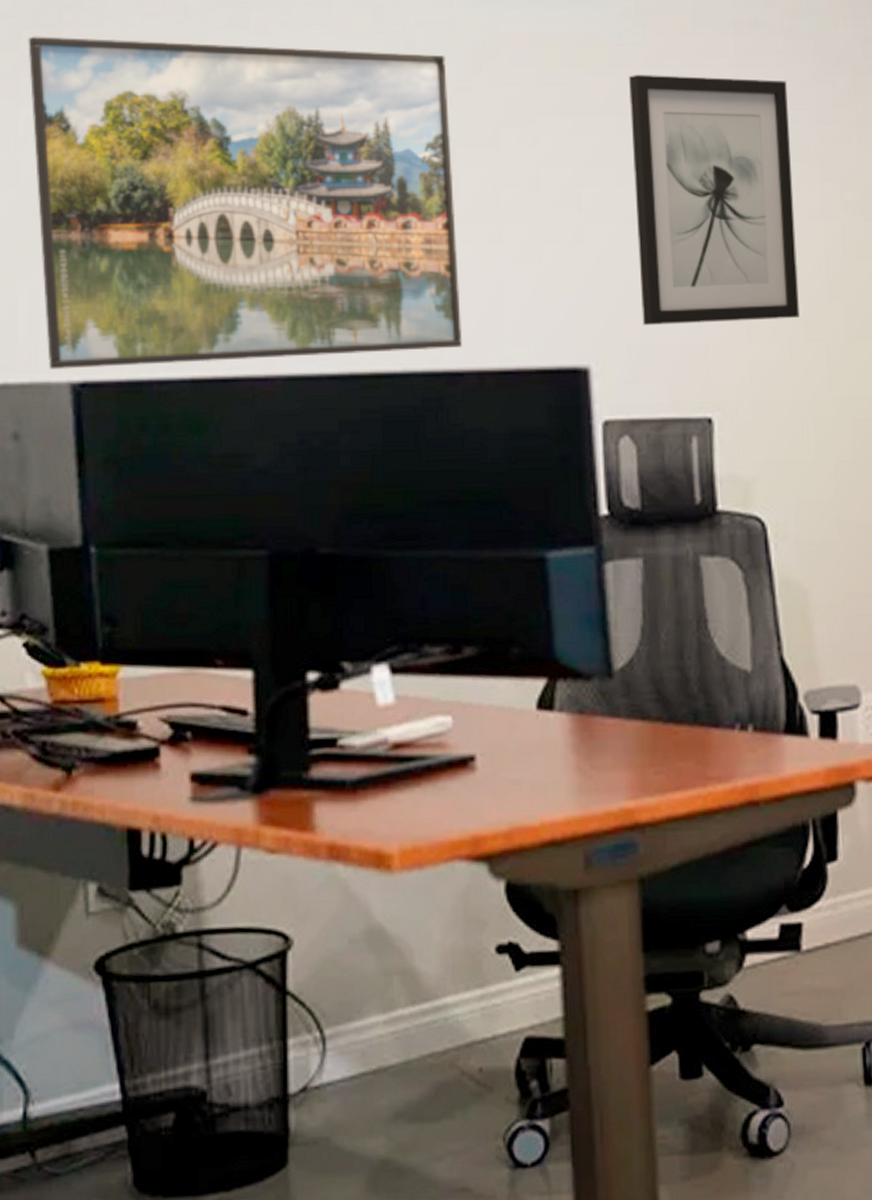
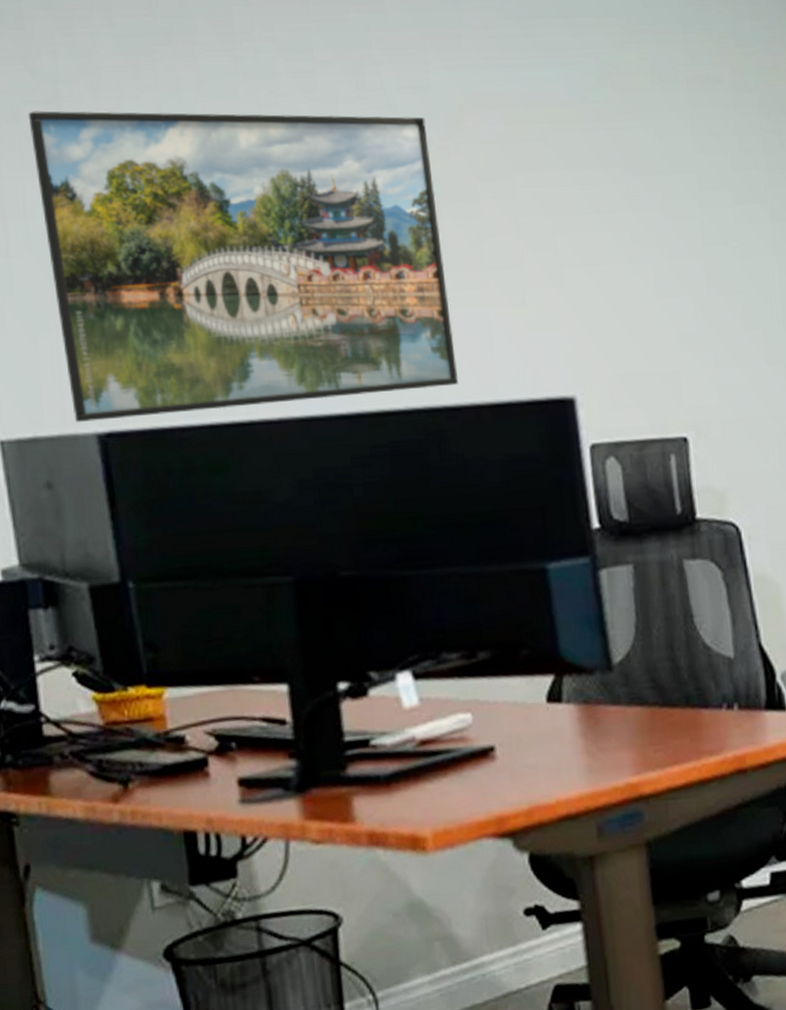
wall art: present [629,74,800,325] -> none [595,129,760,357]

